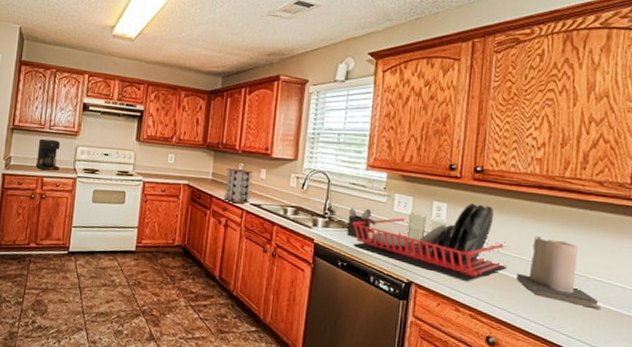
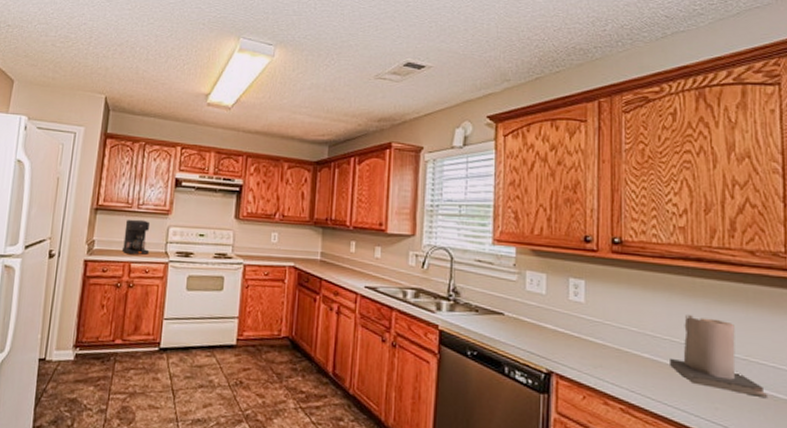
spice rack: present [223,164,254,204] -> none [334,242,368,288]
dish rack: present [347,203,508,282] -> none [475,279,659,371]

